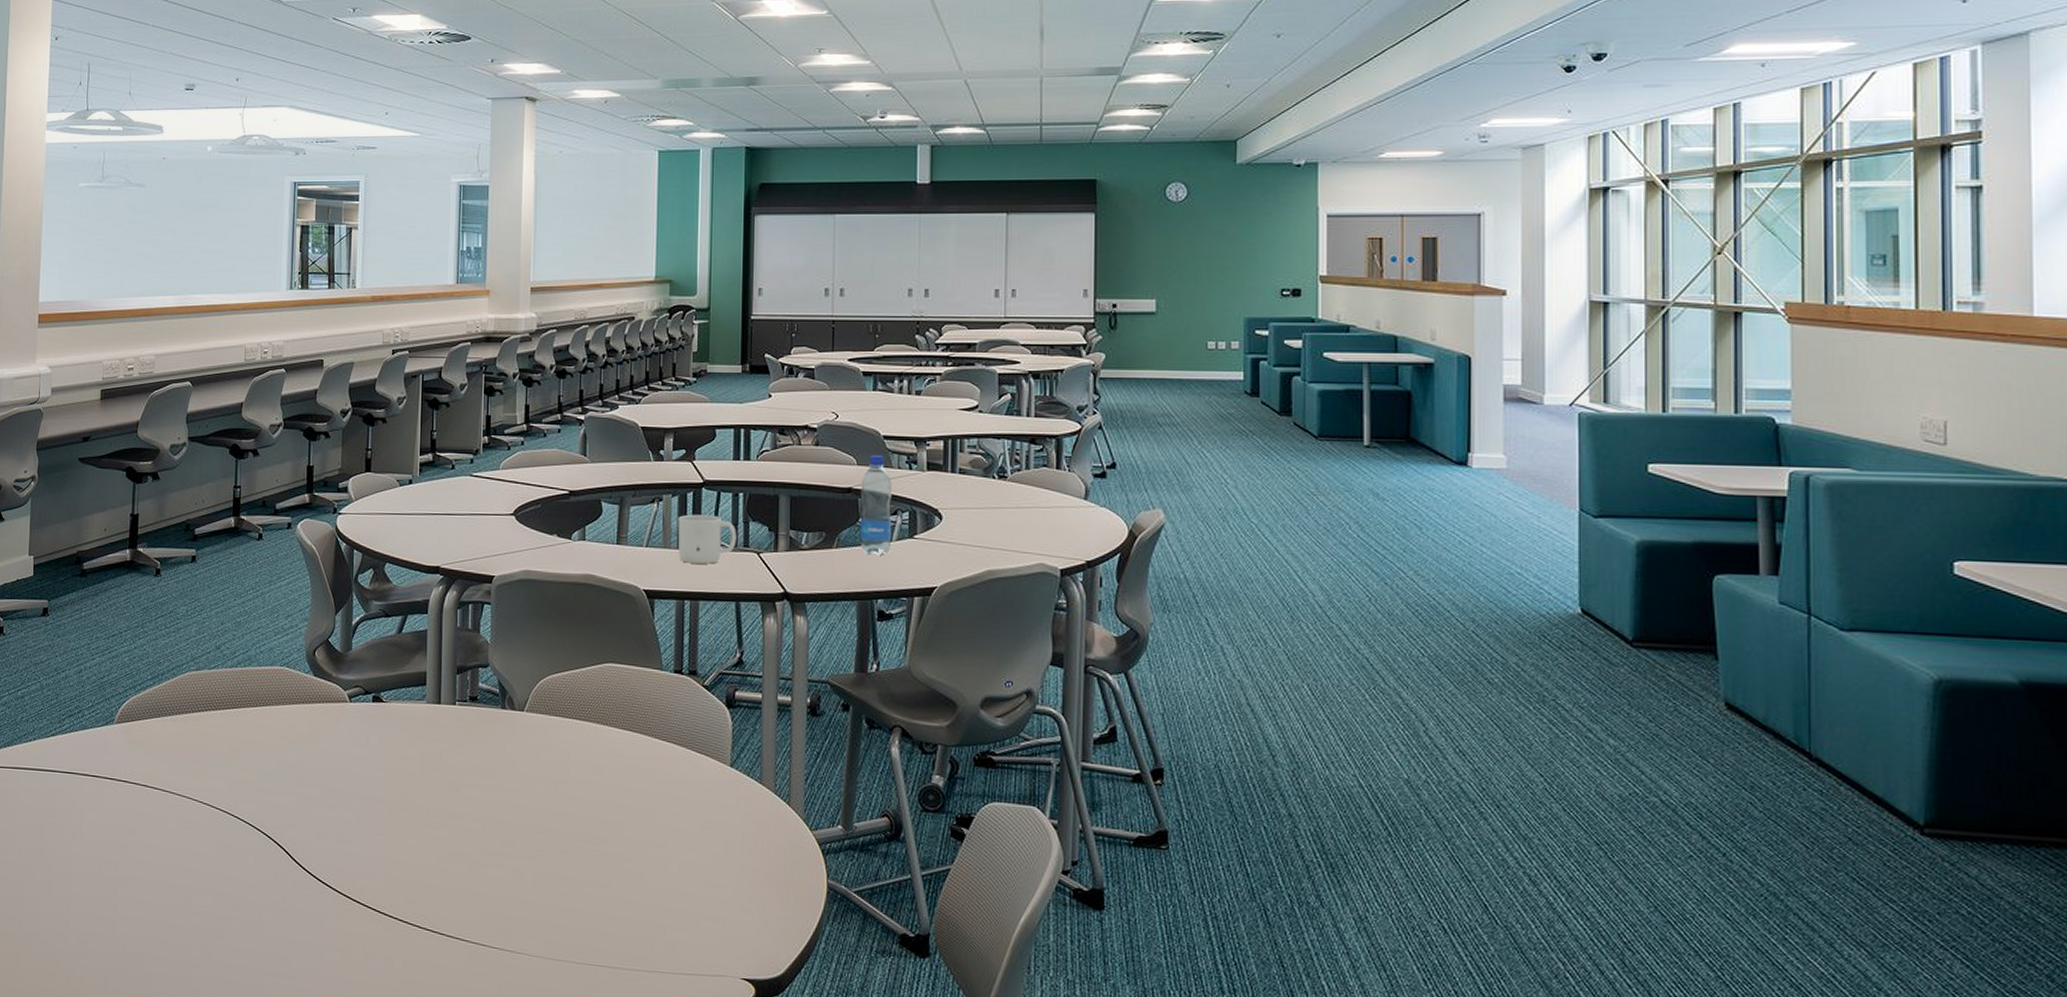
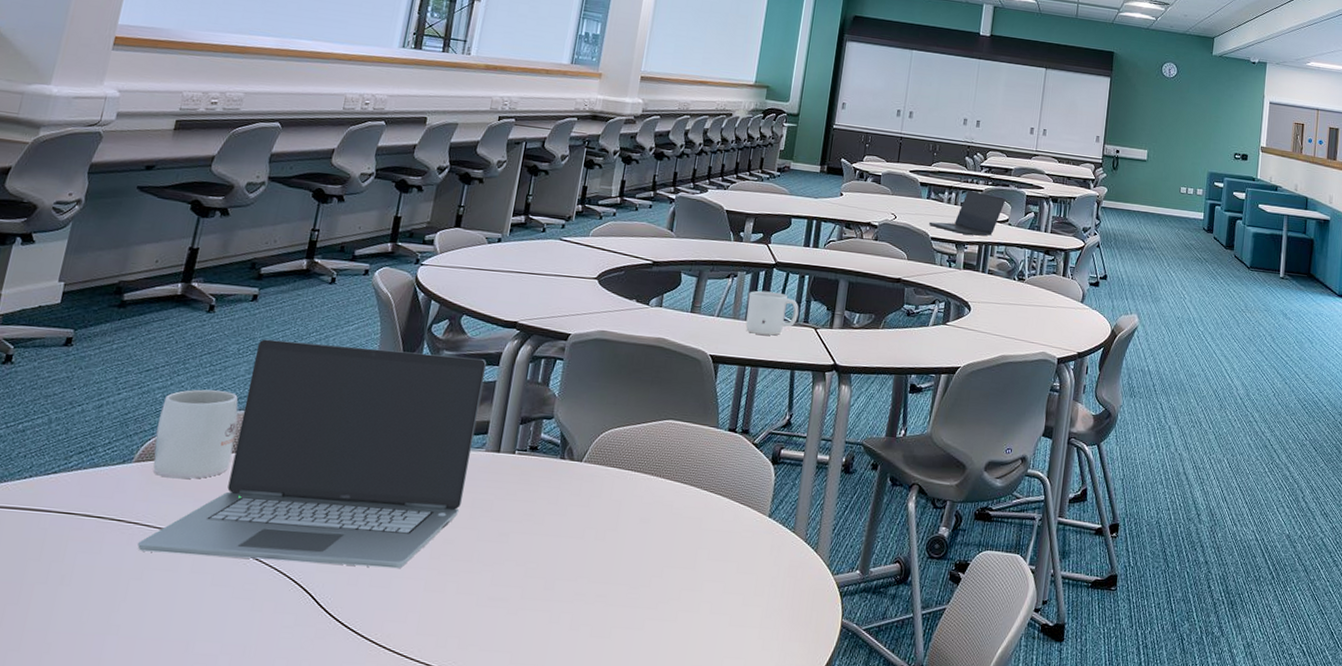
mug: none [129,651,197,739] -> present [152,389,239,479]
laptop: none [130,599,416,824] -> present [138,339,487,569]
bottle: present [859,454,892,555] -> none [902,252,934,337]
laptop: none [878,375,973,430] -> present [928,190,1006,236]

